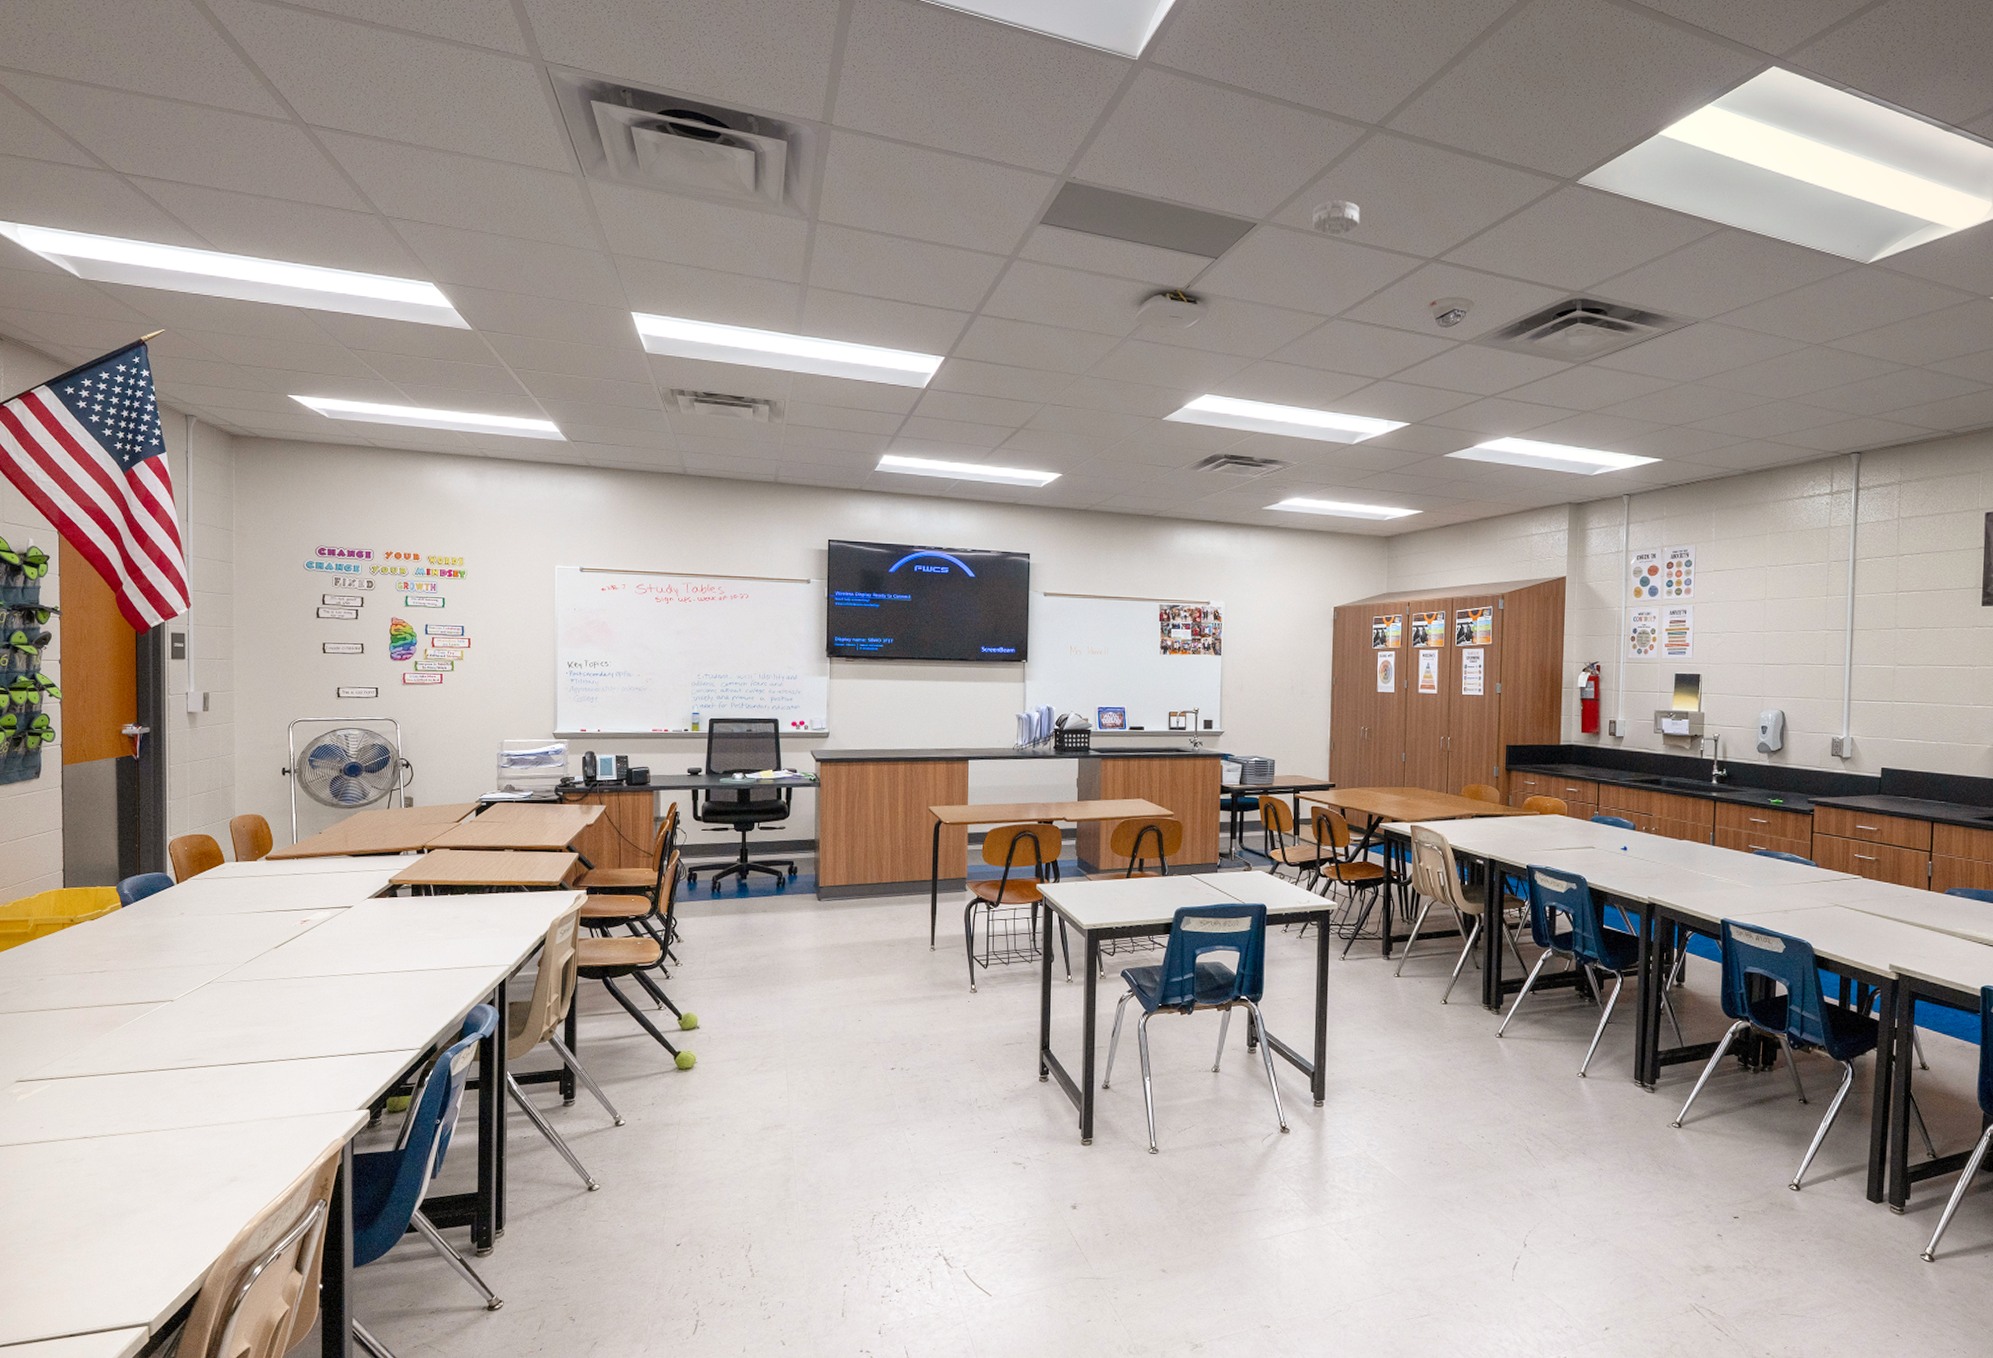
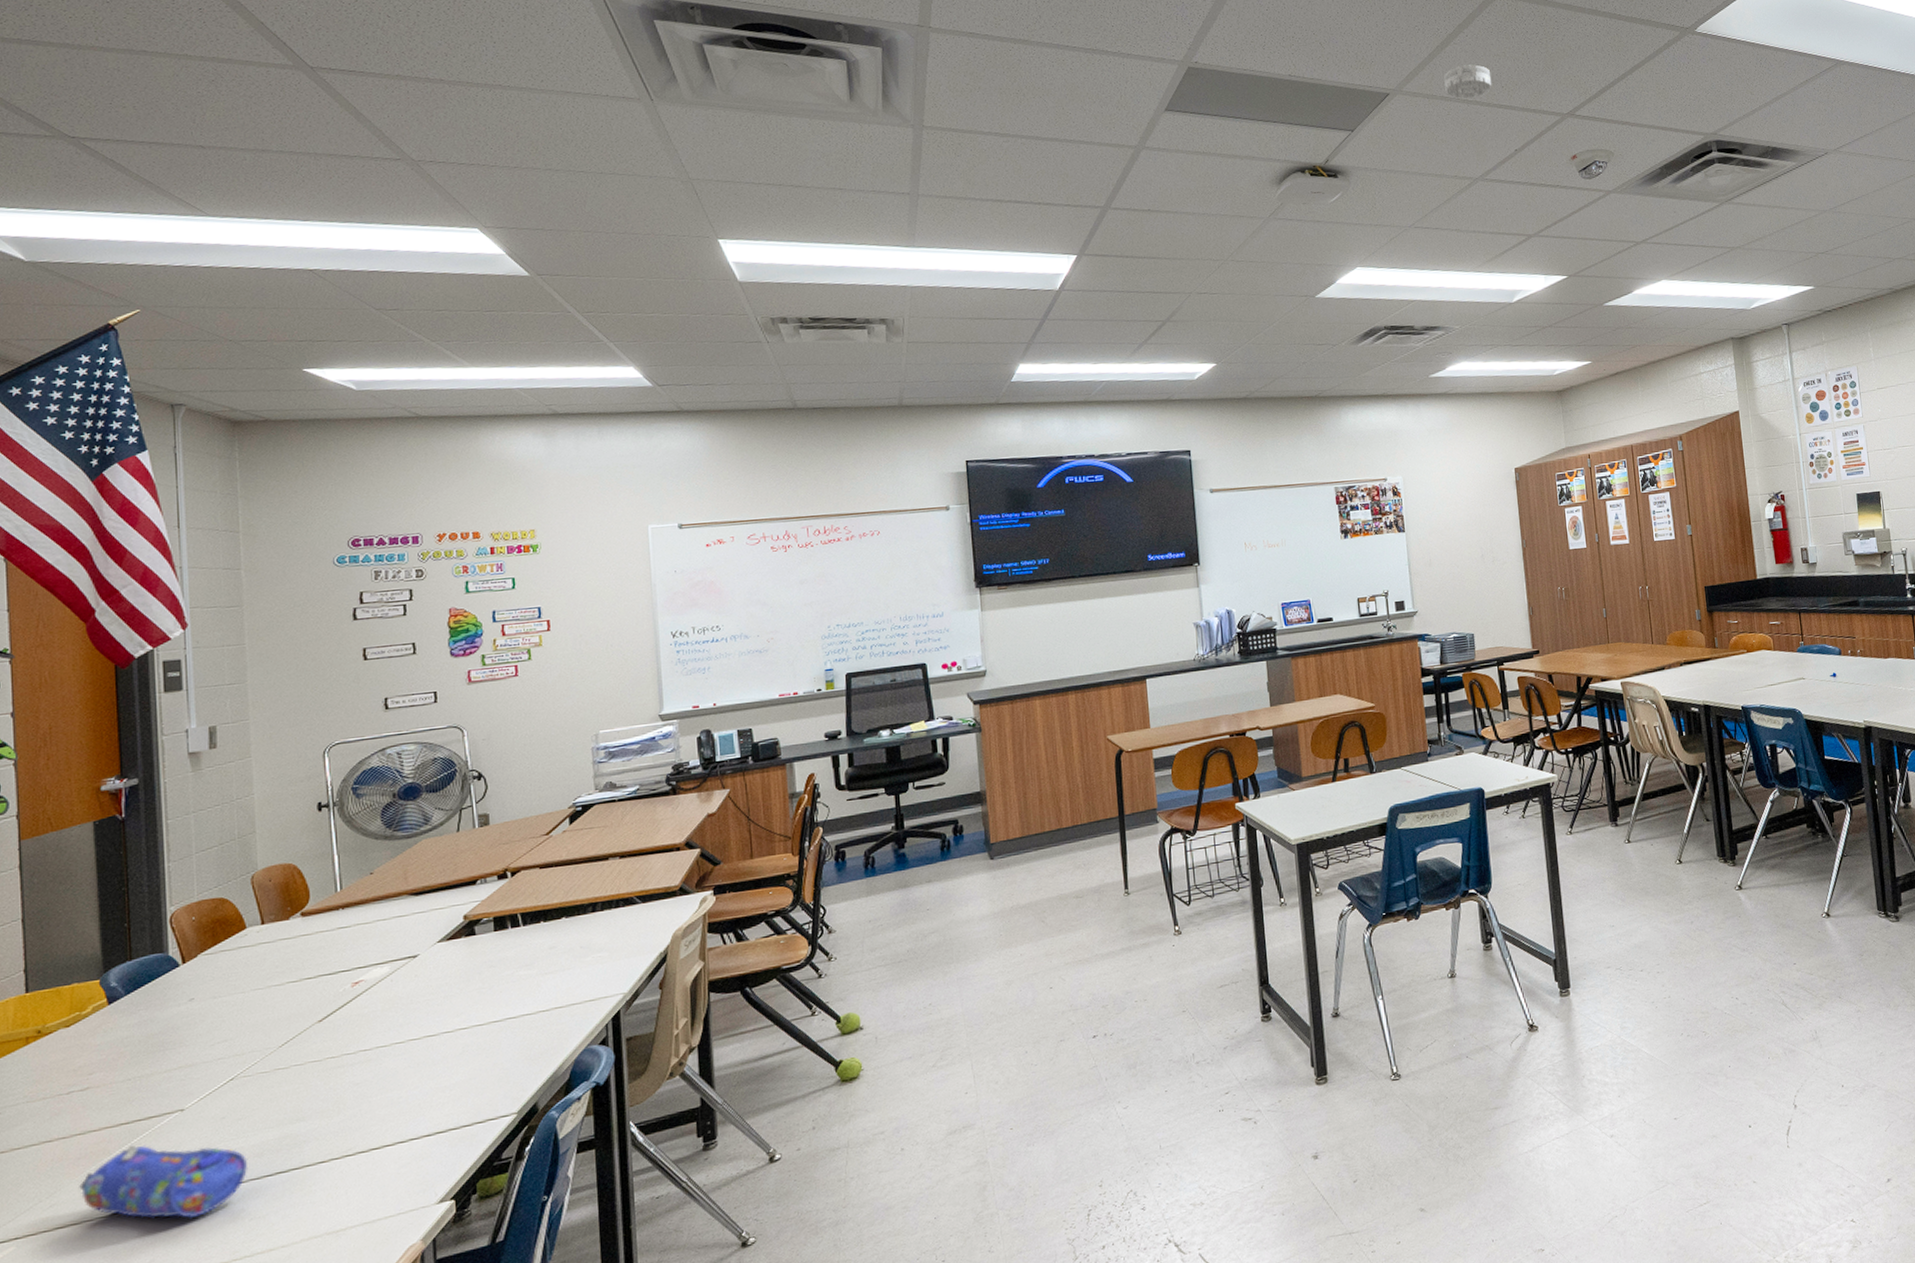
pencil case: none [97,1021,218,1088] -> present [79,1144,249,1219]

